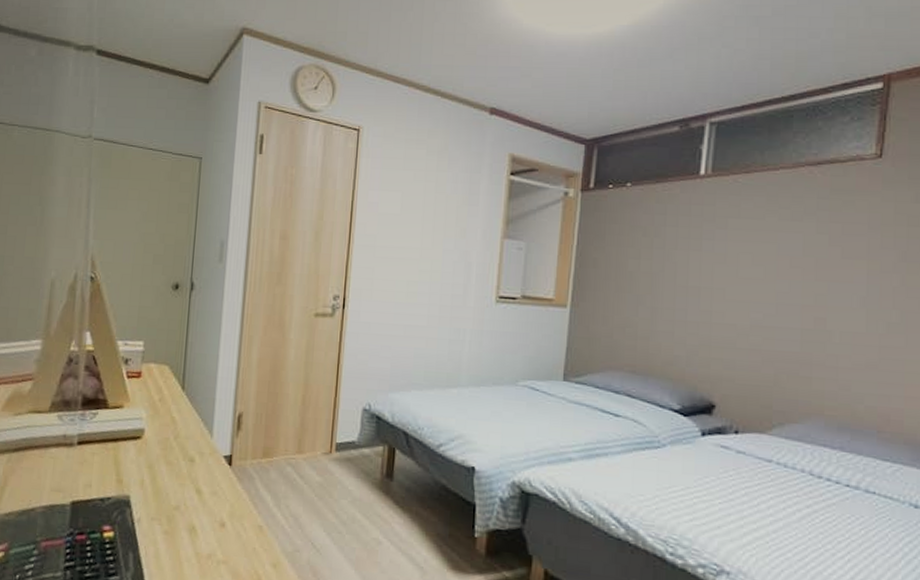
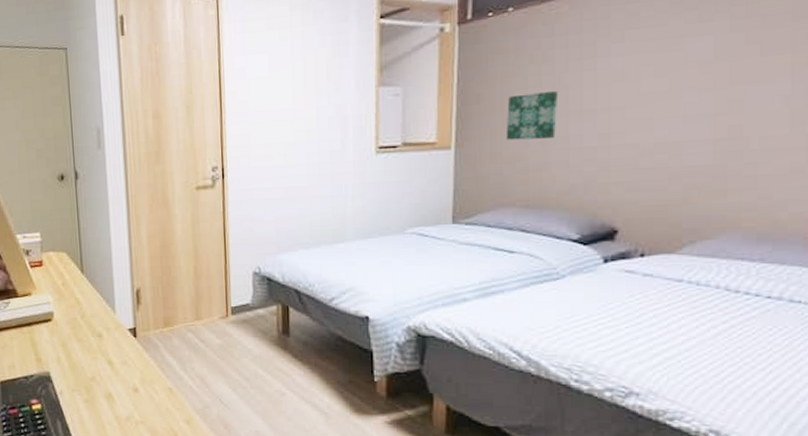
wall art: none [618,264,668,310] -> present [506,91,559,141]

